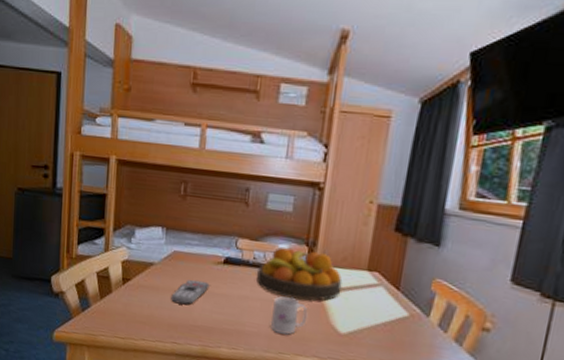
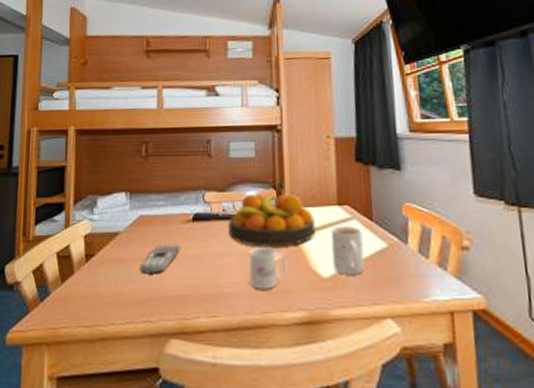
mug: none [351,289,387,336] -> present [331,225,365,275]

